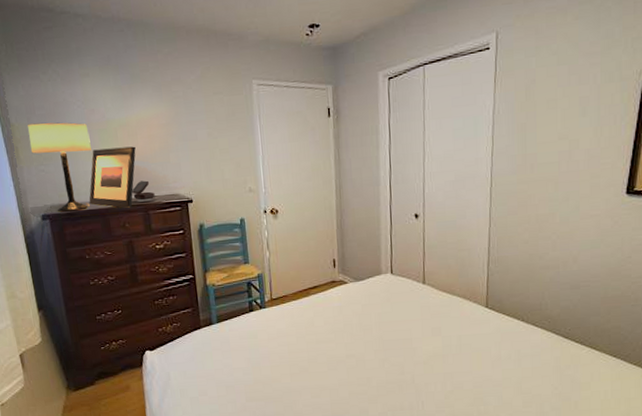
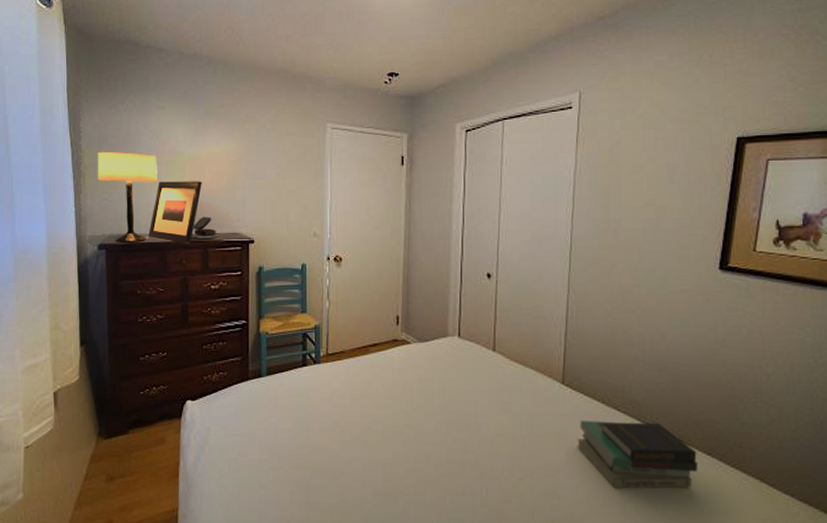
books: none [500,333,606,392] -> present [577,421,699,489]

